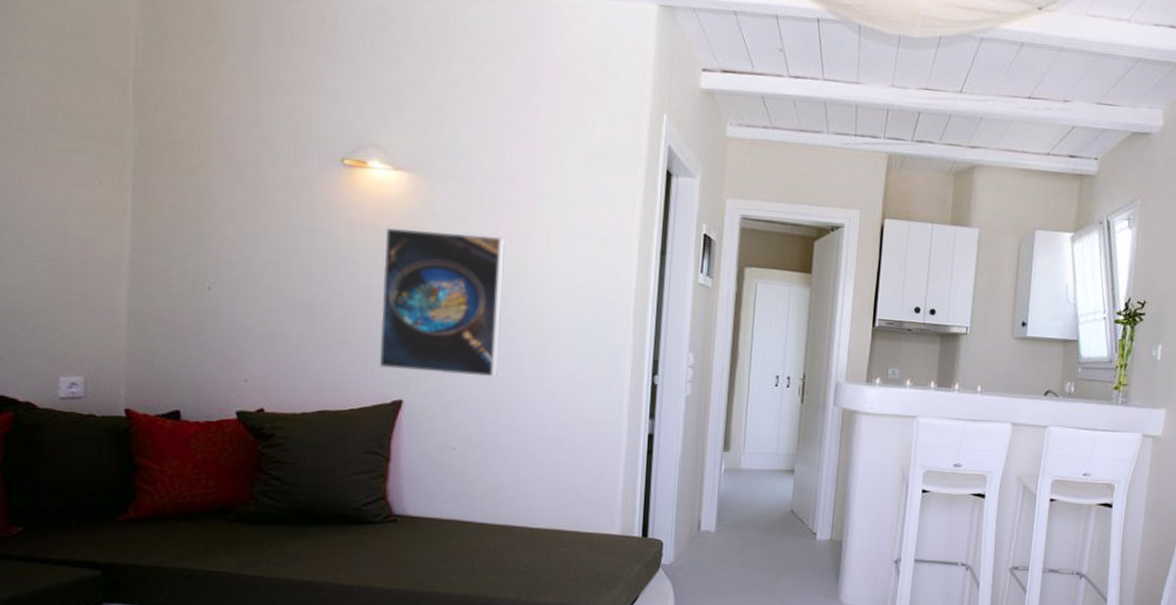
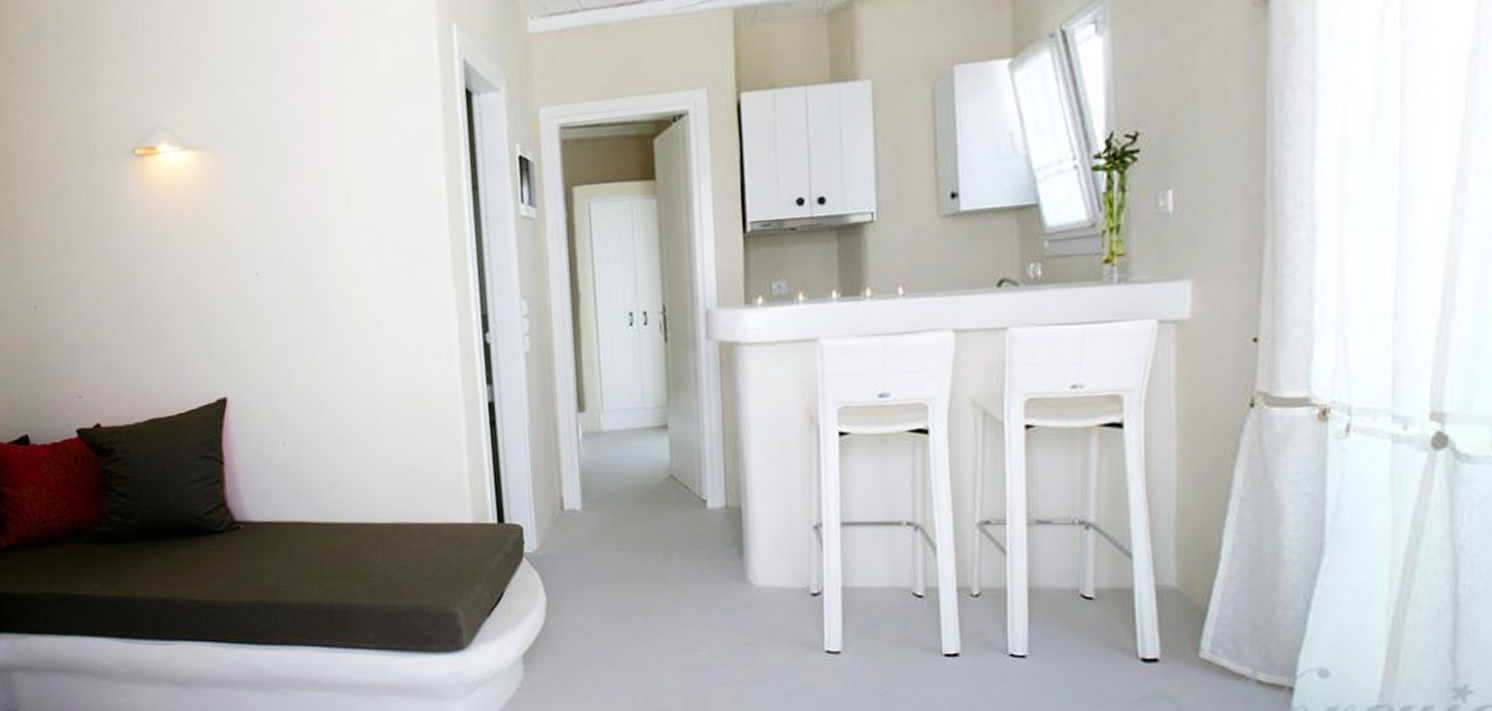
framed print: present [379,227,506,377] -> none [184,202,317,365]

